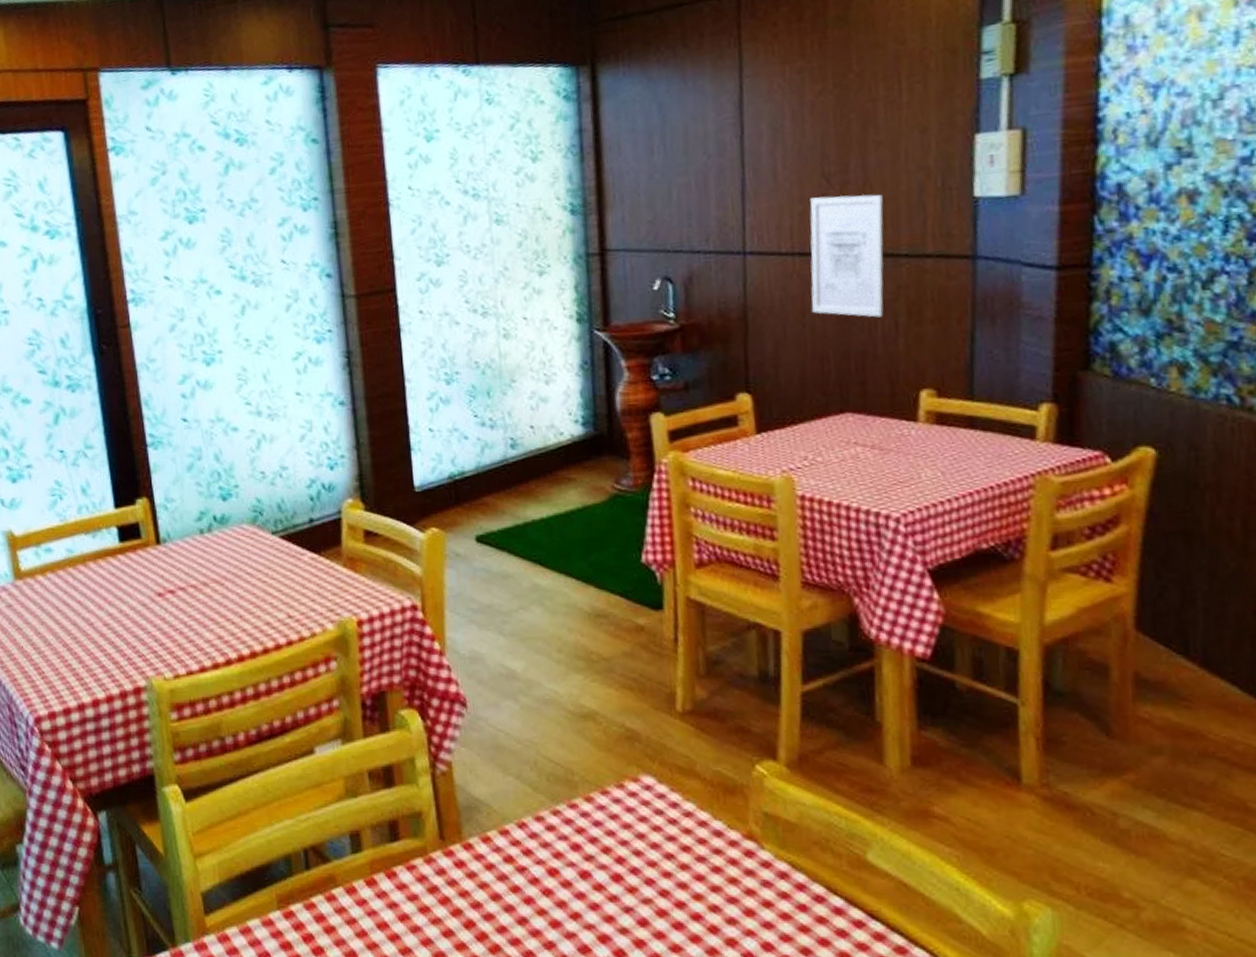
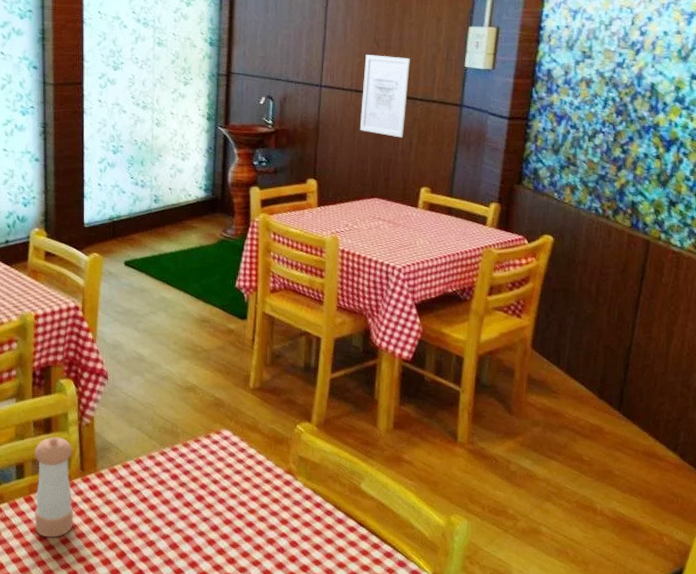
pepper shaker: none [373,792,436,937] -> present [34,437,74,538]

